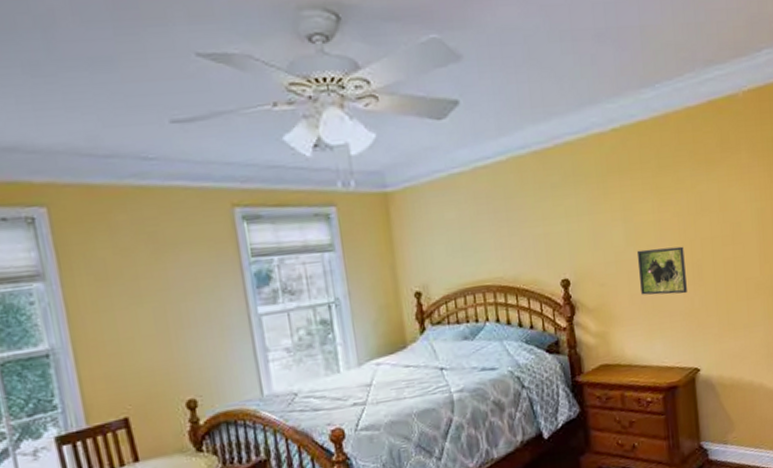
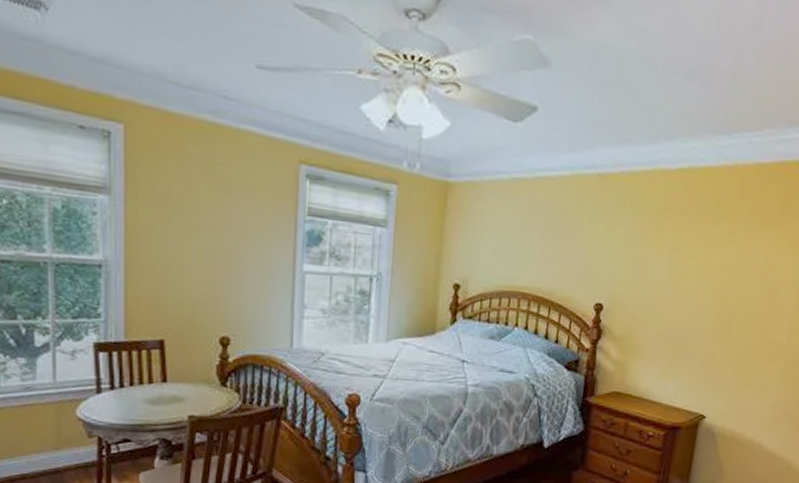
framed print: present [636,246,687,296] -> none [668,291,720,343]

